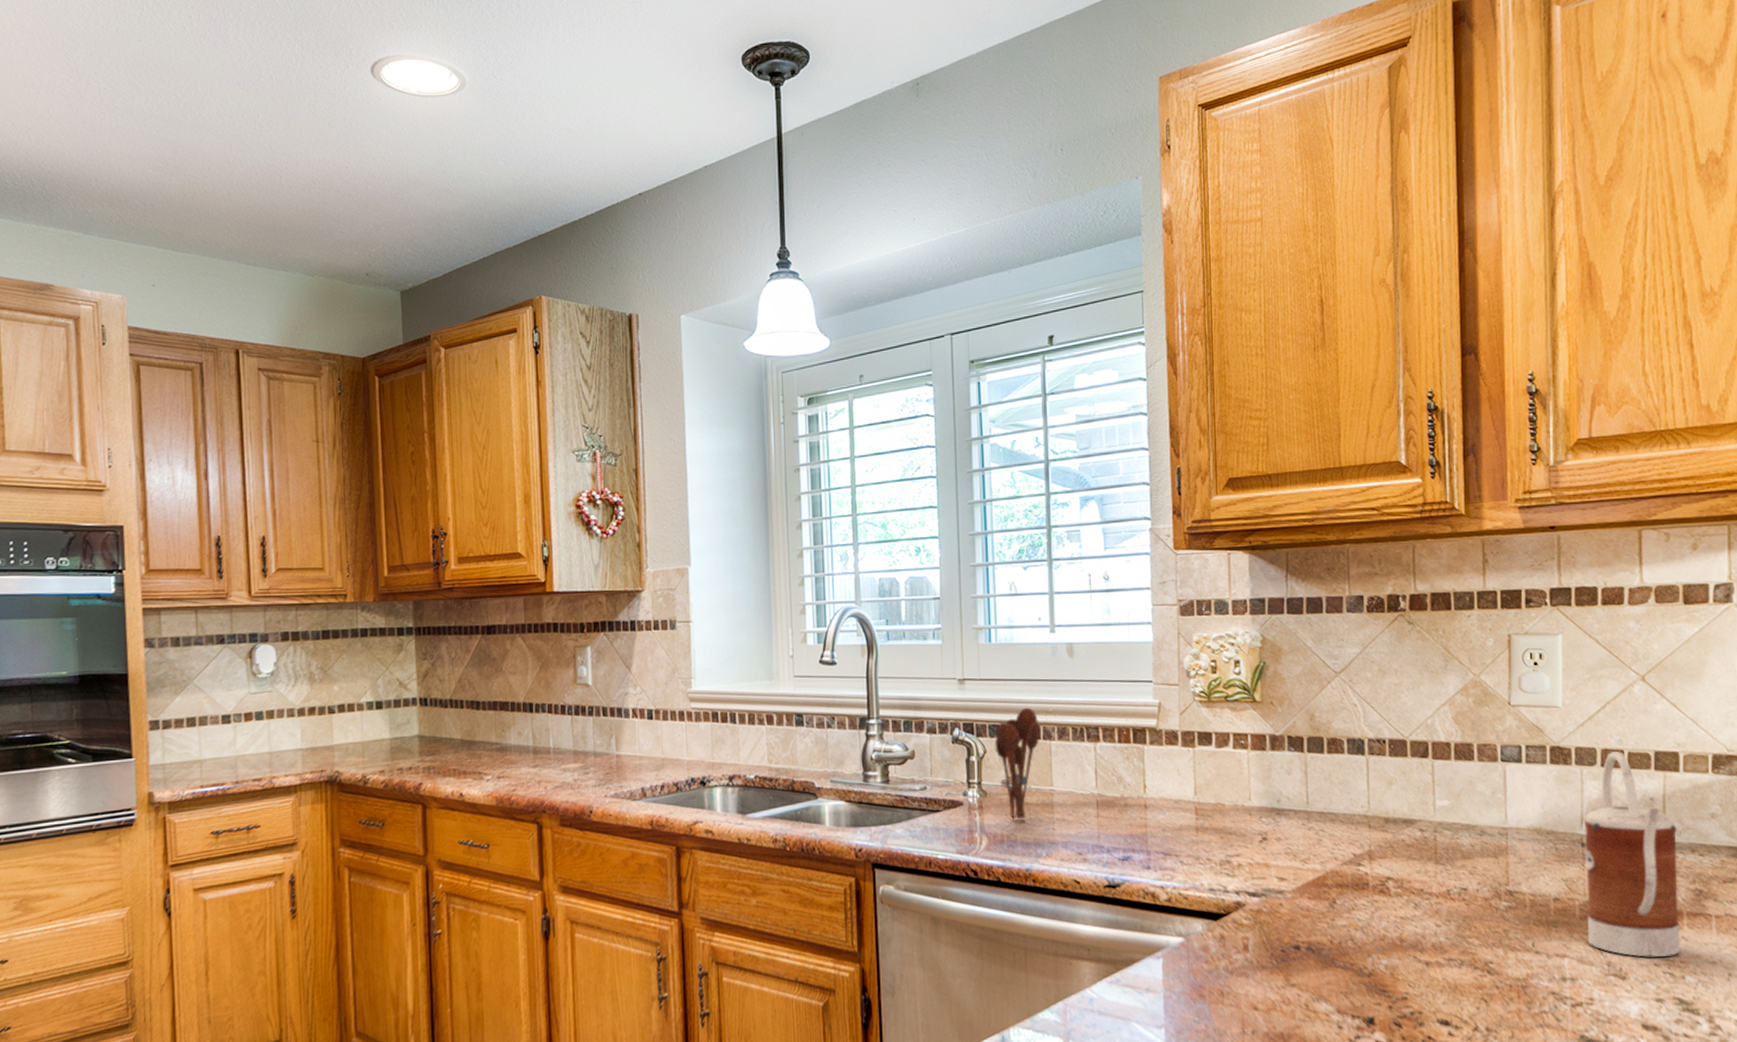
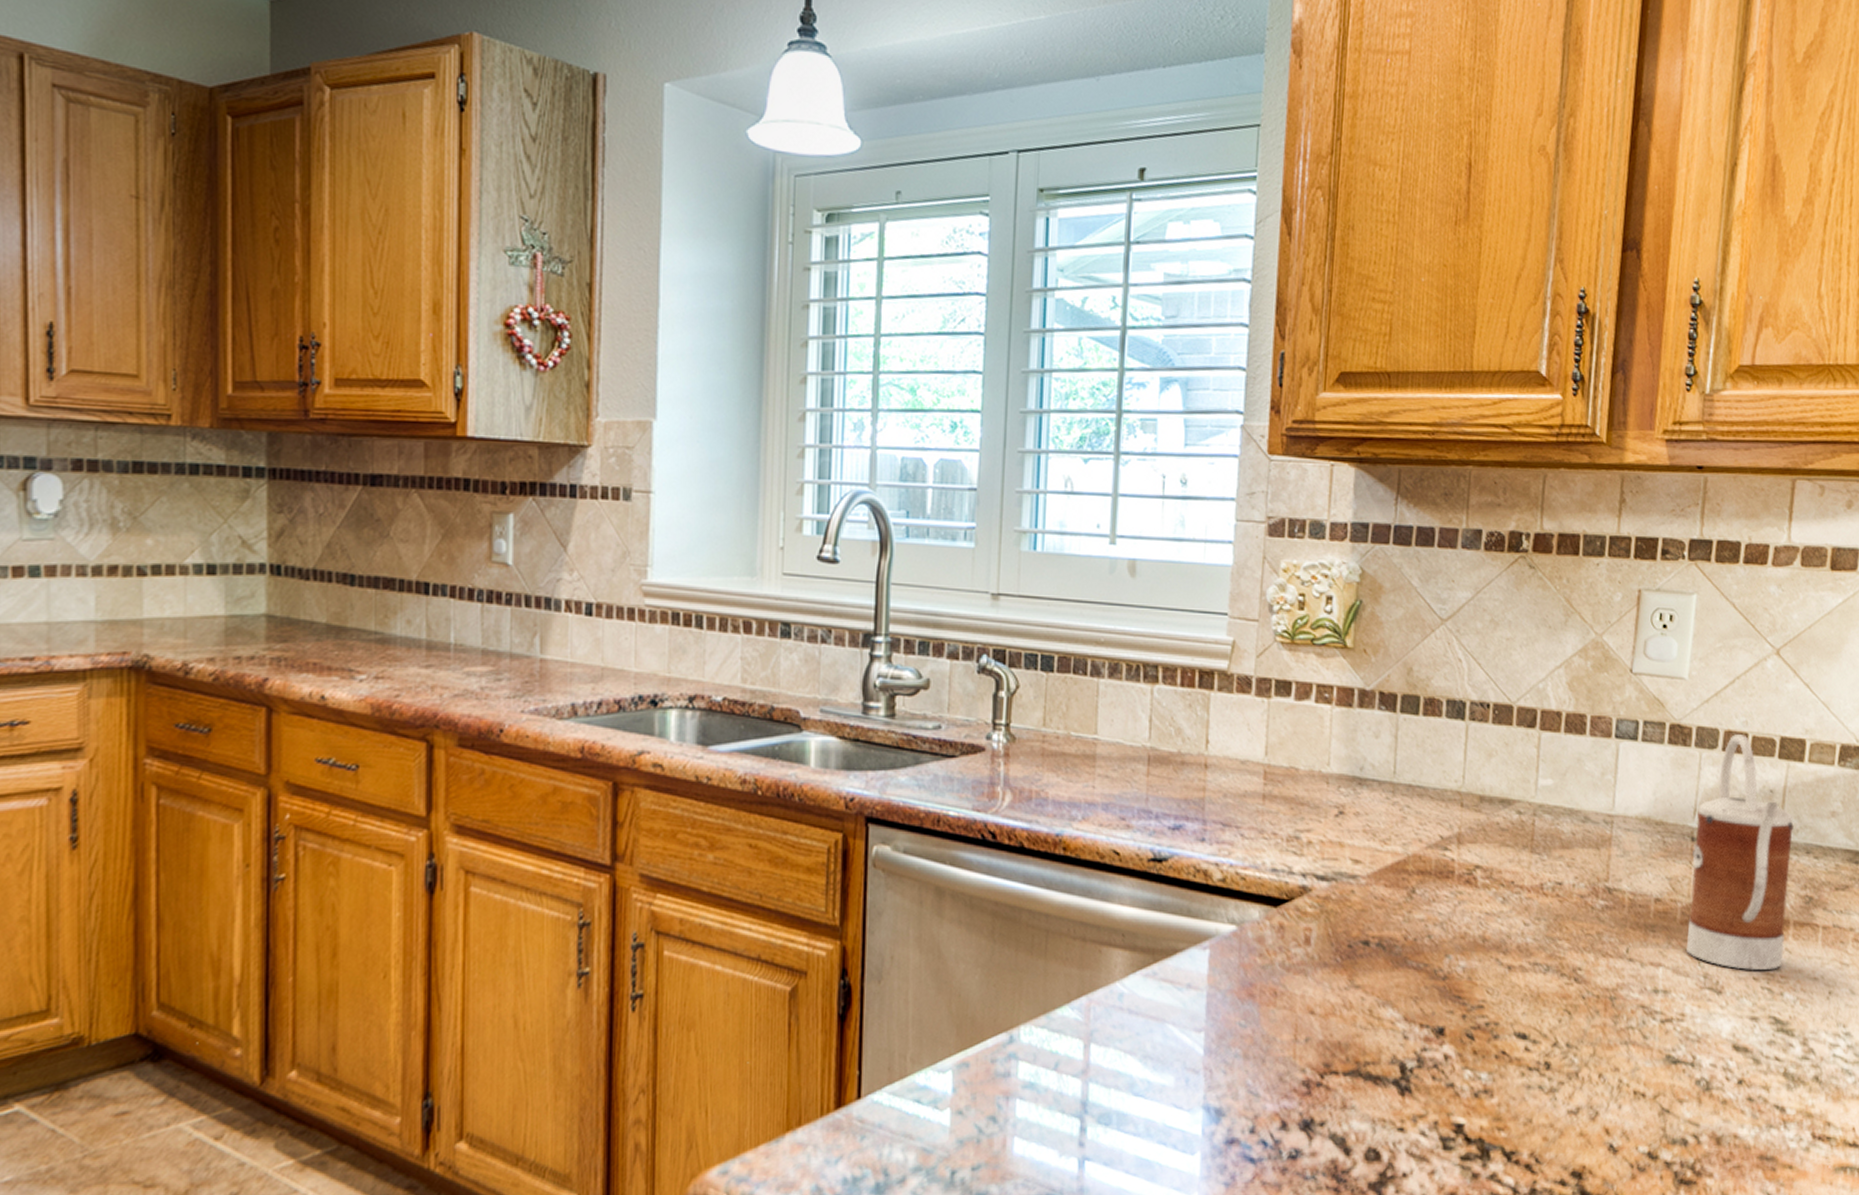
utensil holder: present [994,708,1041,820] -> none [1030,636,1089,773]

